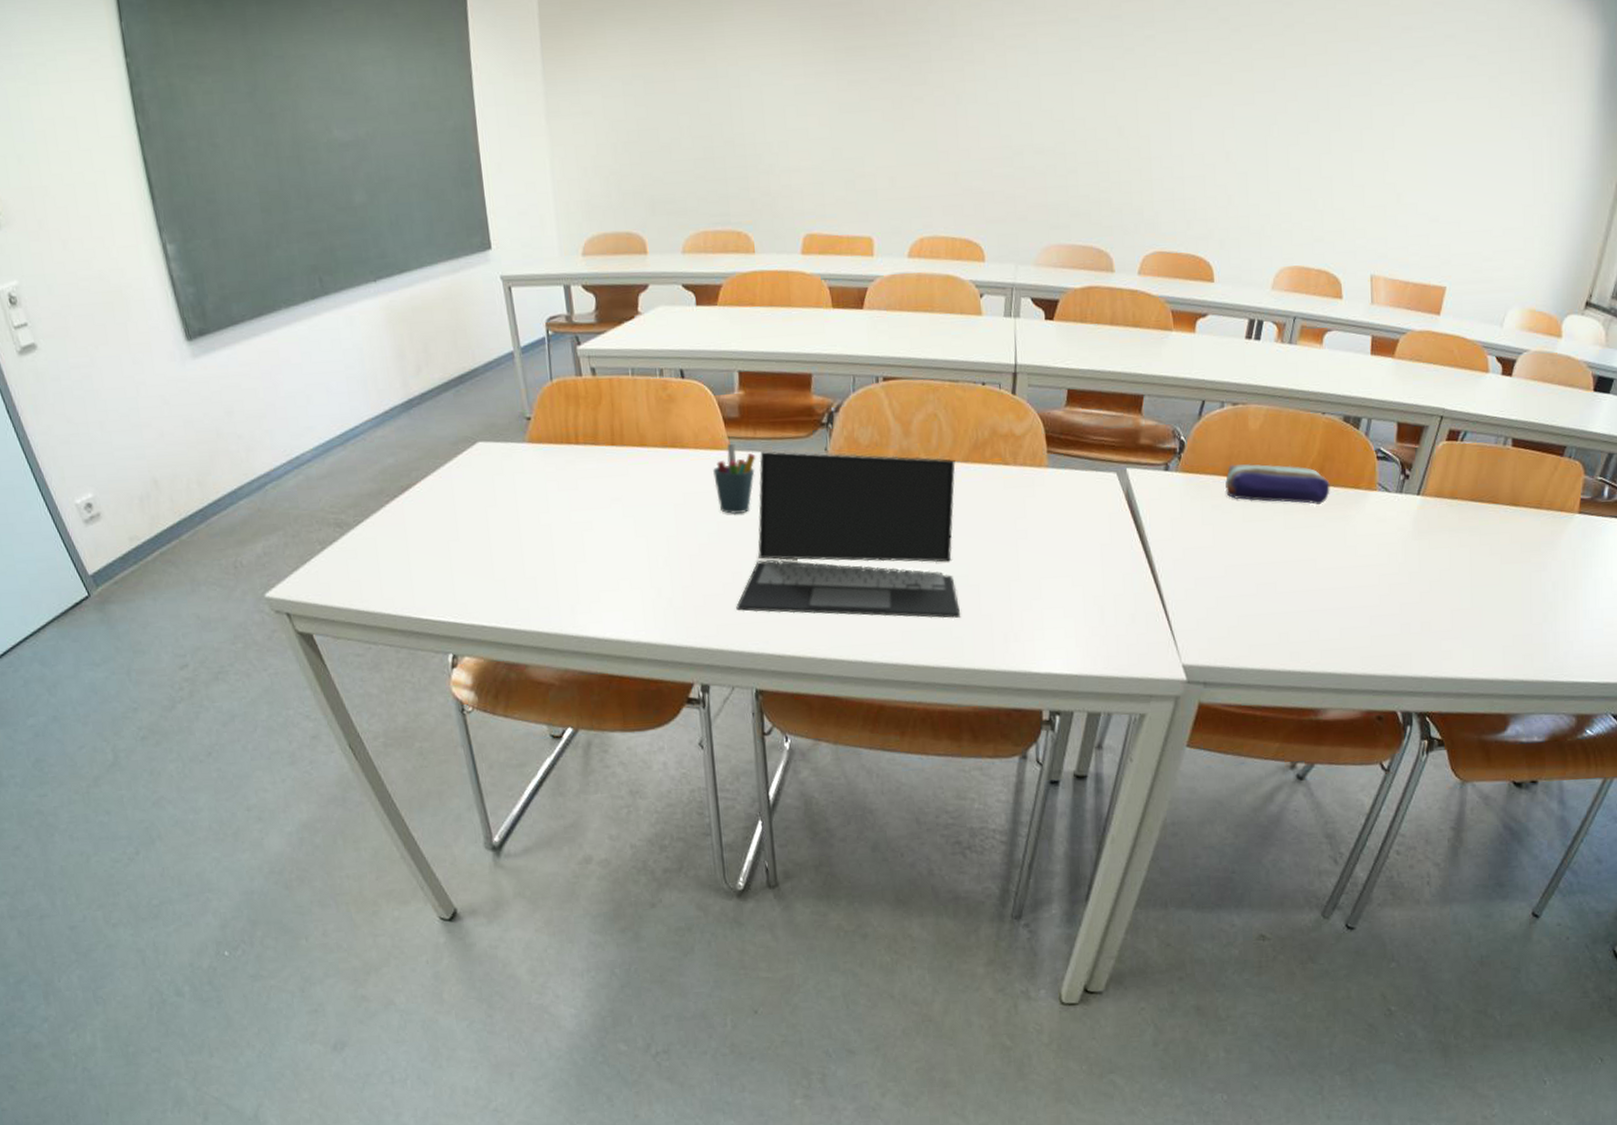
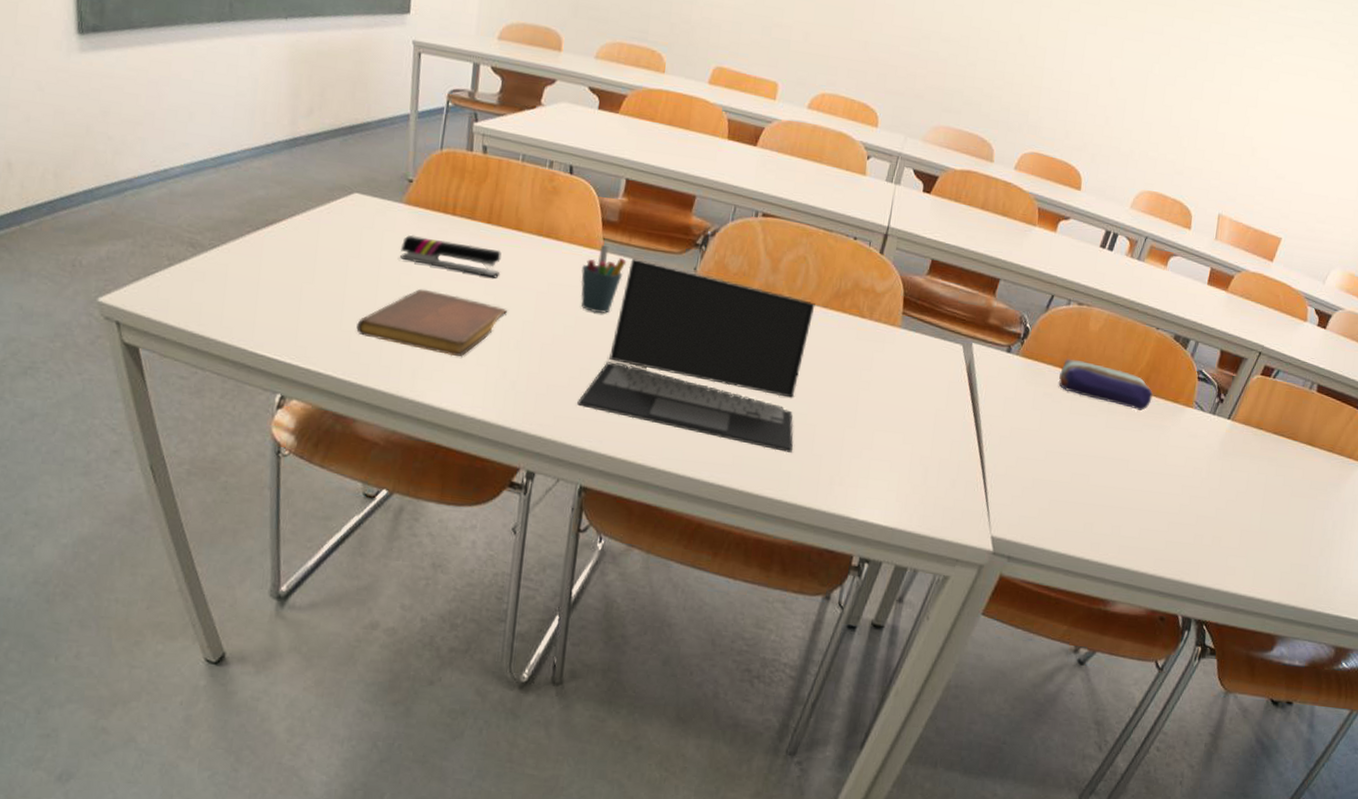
notebook: none [508,523,649,586] -> present [356,288,507,357]
stapler: none [534,470,635,500] -> present [400,234,502,279]

